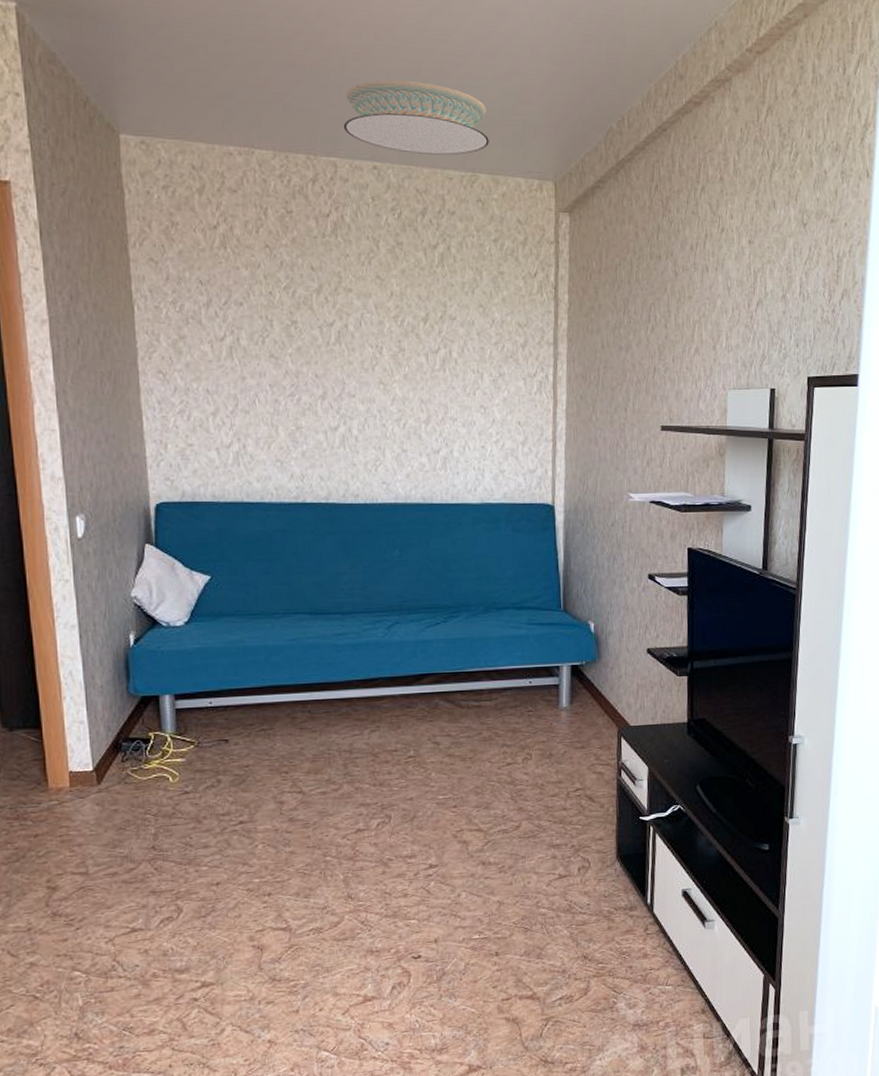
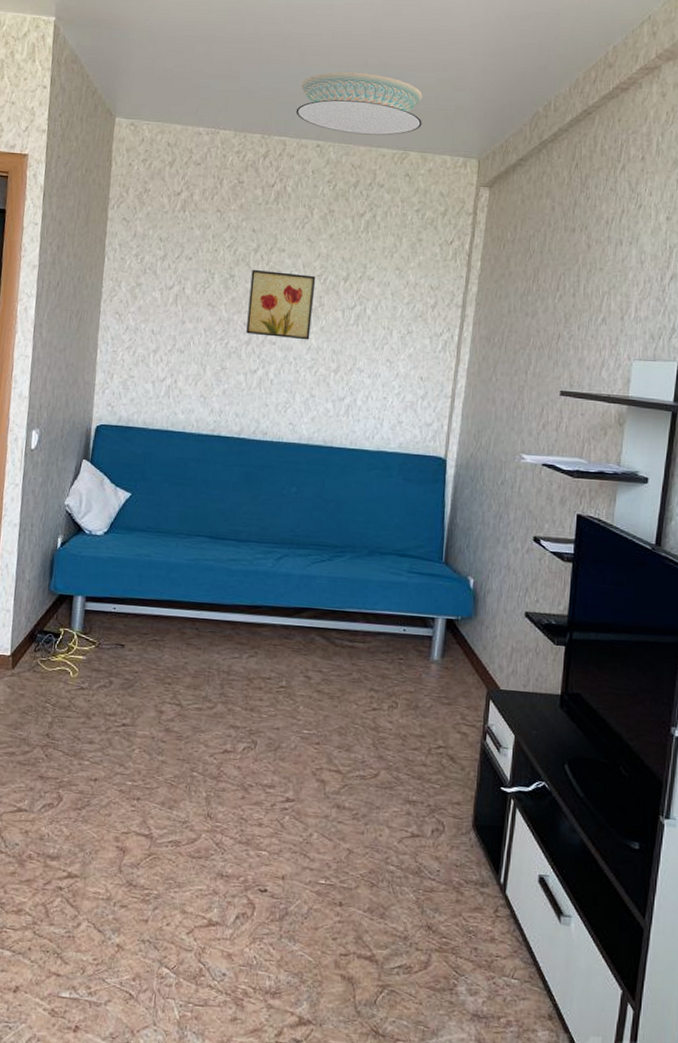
wall art: none [316,313,393,390] -> present [246,269,316,340]

